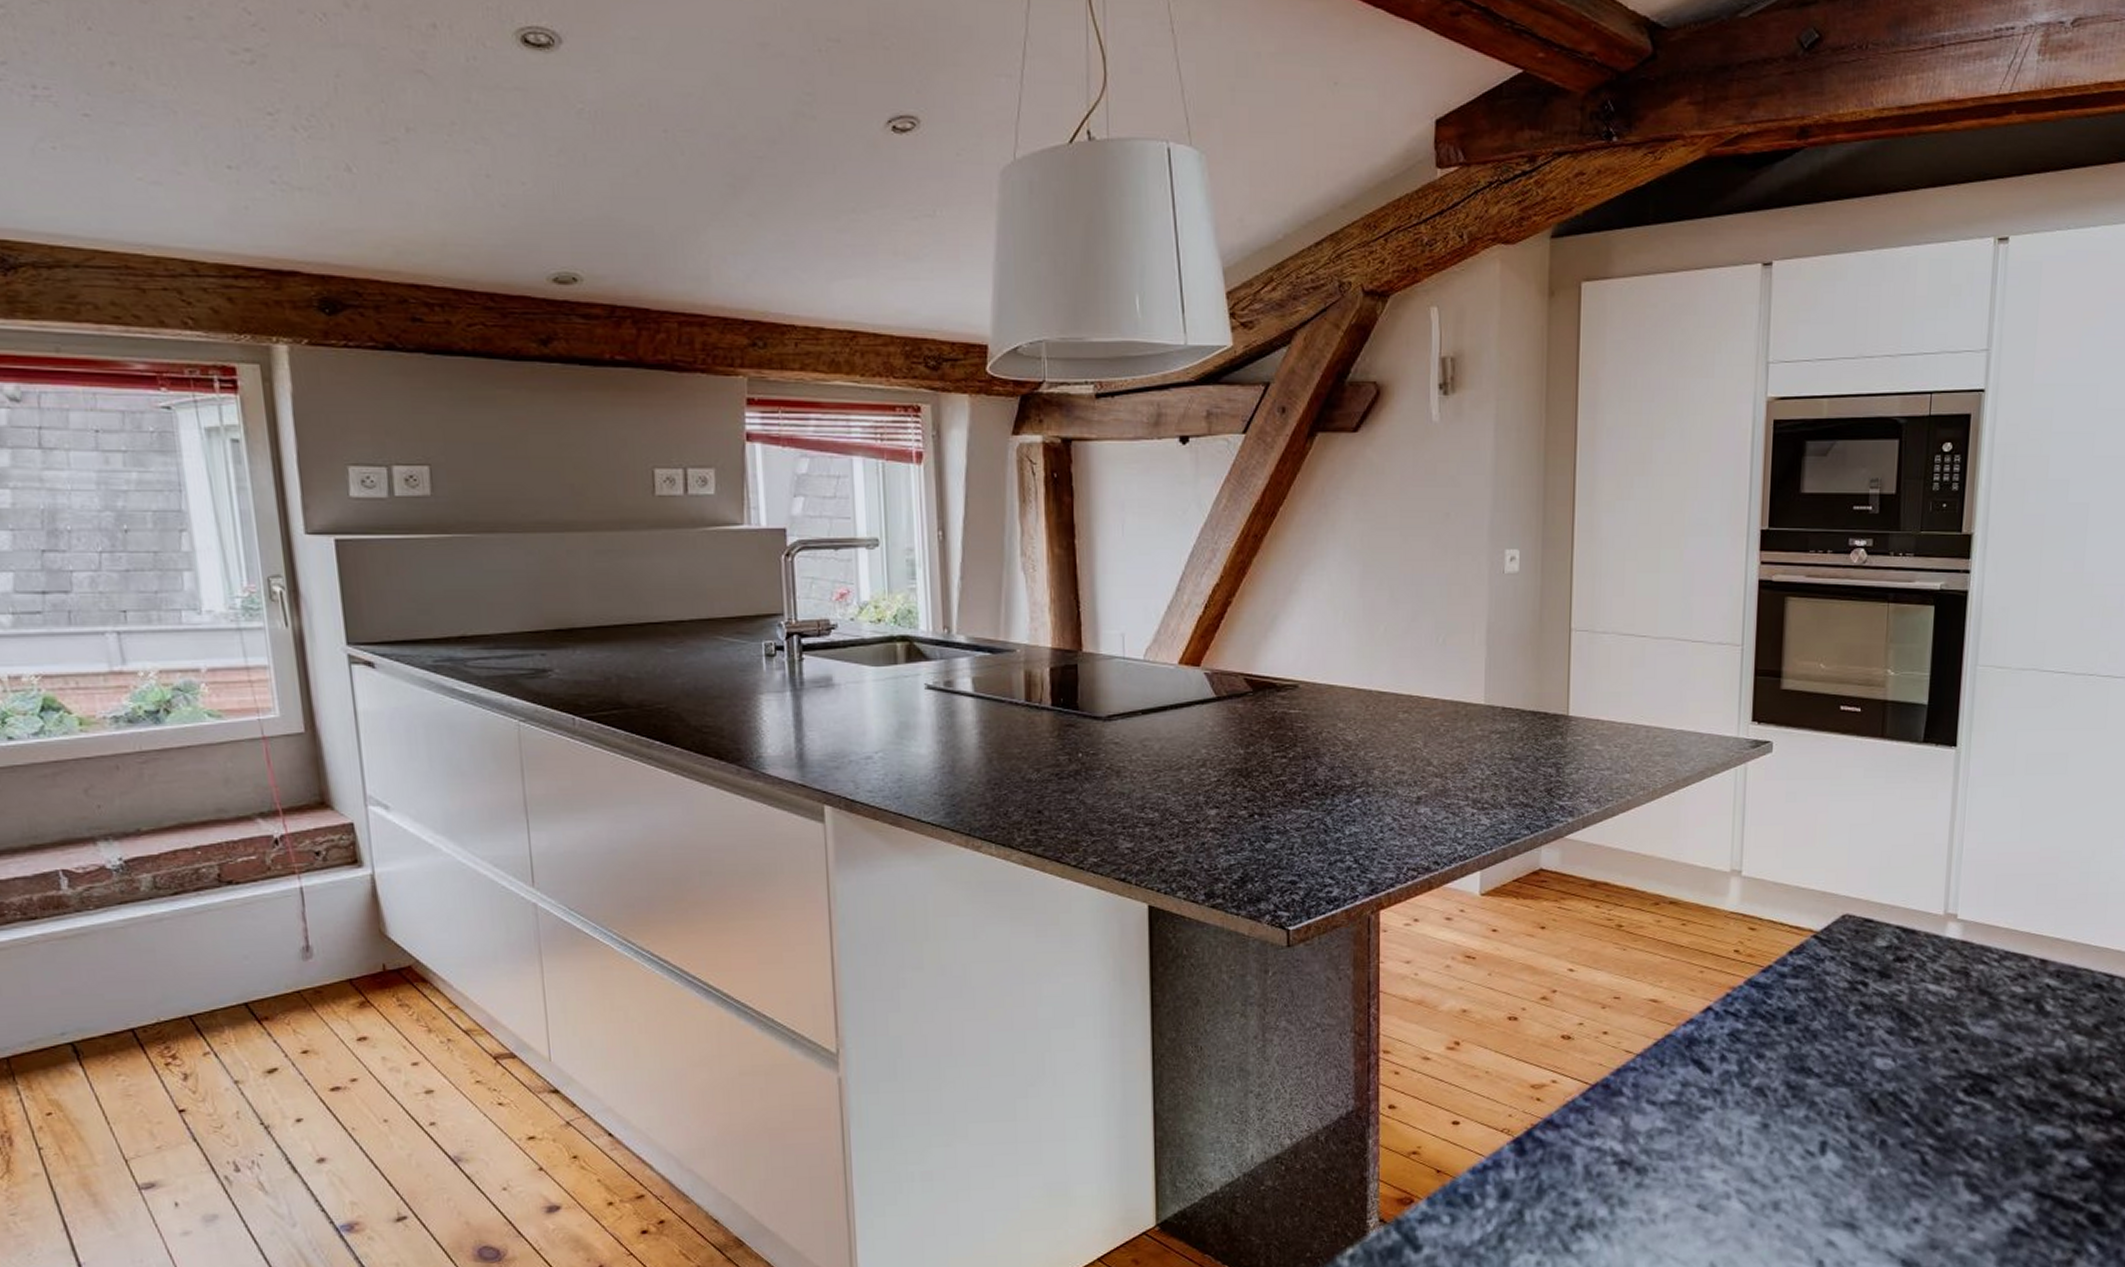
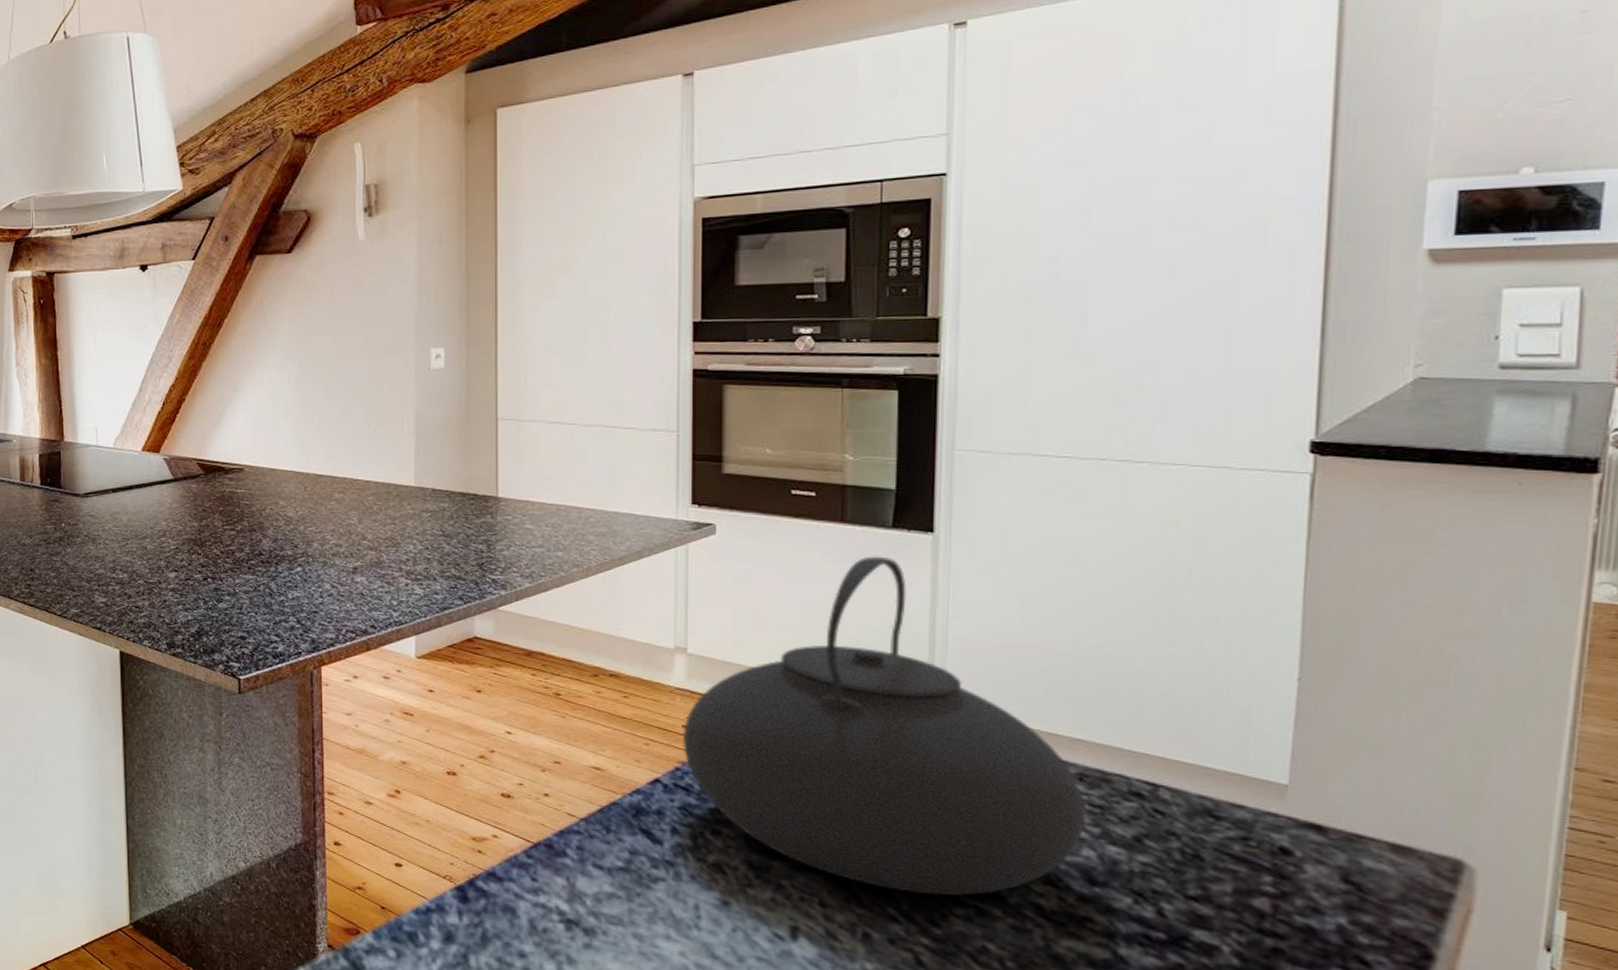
teakettle: none [1733,771,2060,1097] -> present [682,556,1086,896]

